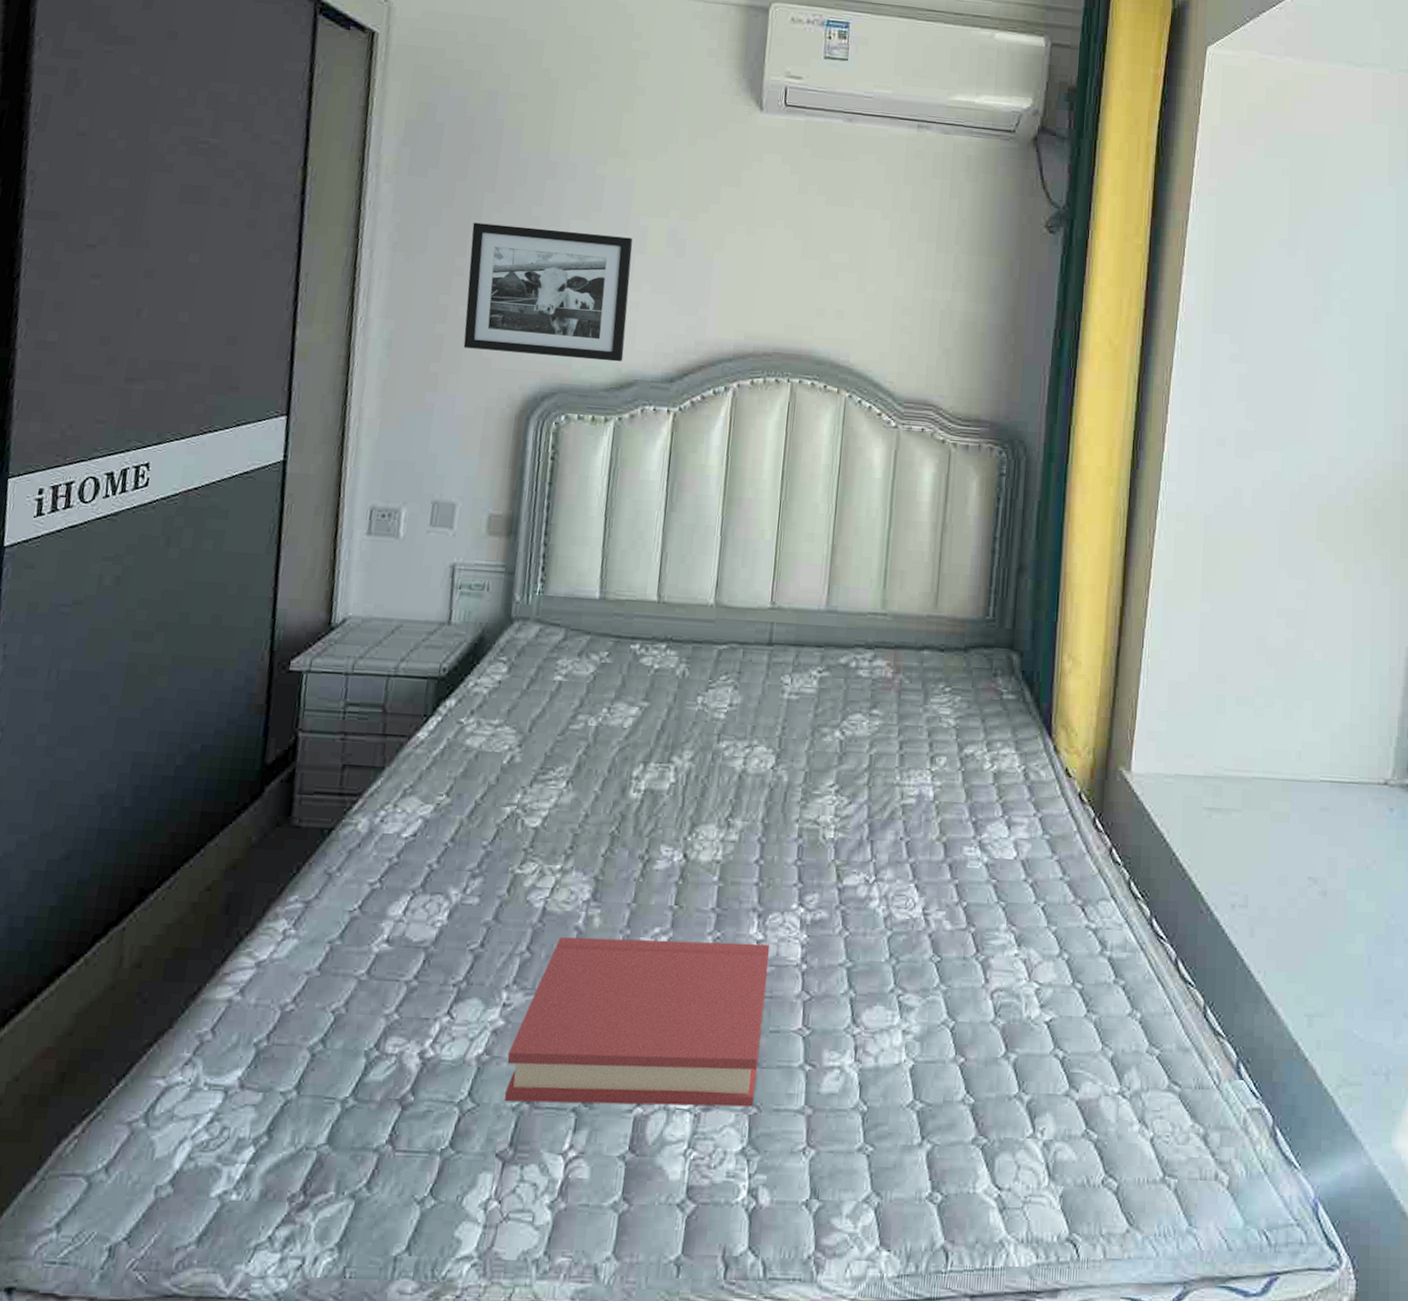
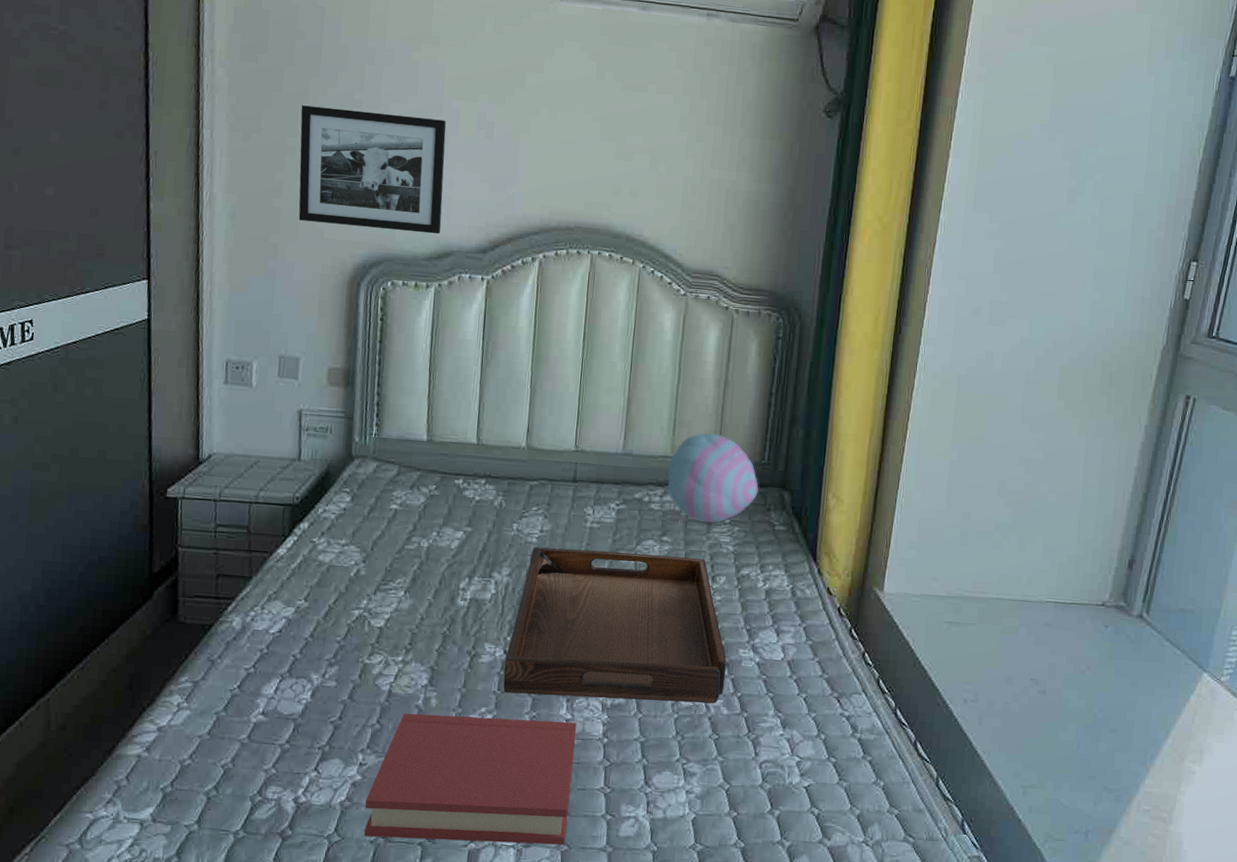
serving tray: none [681,725,949,916] -> present [503,547,727,703]
cushion: none [877,585,983,692] -> present [667,433,759,523]

